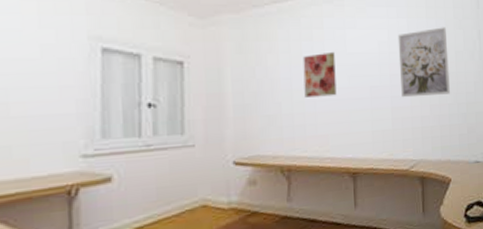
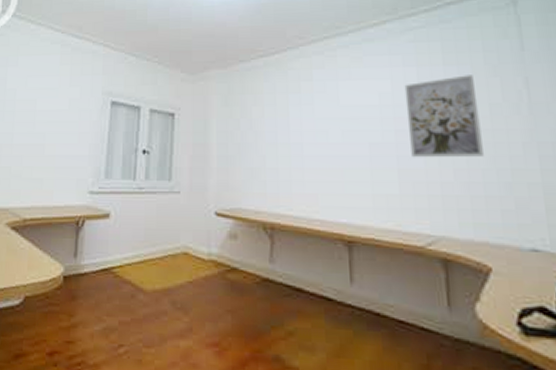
wall art: present [303,51,337,98] -> none [289,104,328,152]

